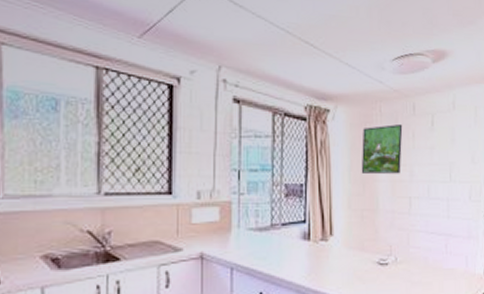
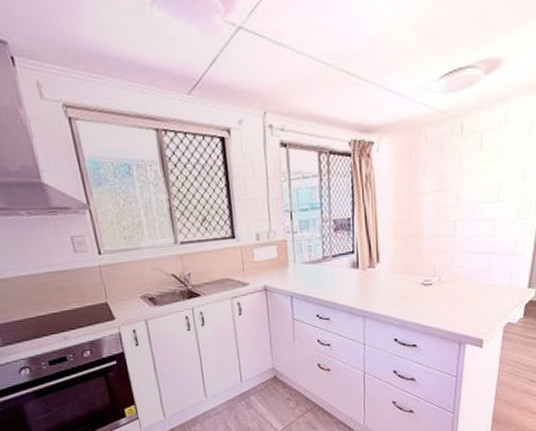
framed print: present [361,123,403,174] -> none [406,147,449,202]

